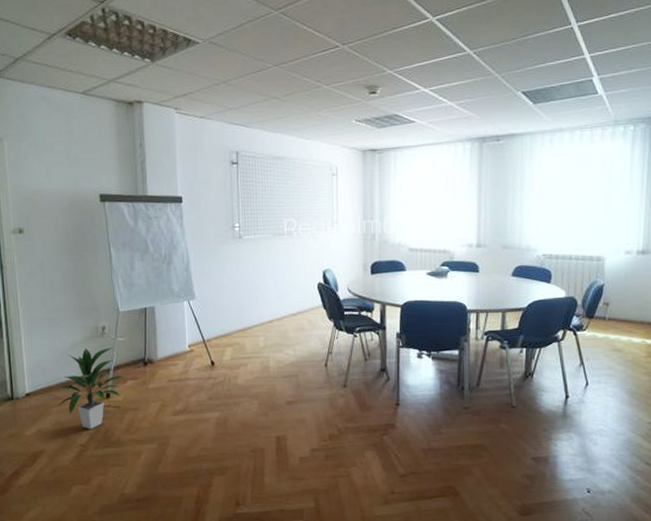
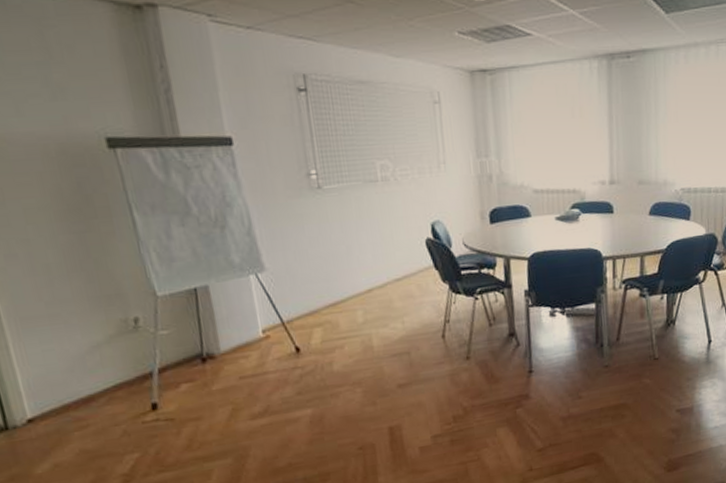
indoor plant: present [56,347,128,429] -> none [74,344,180,453]

